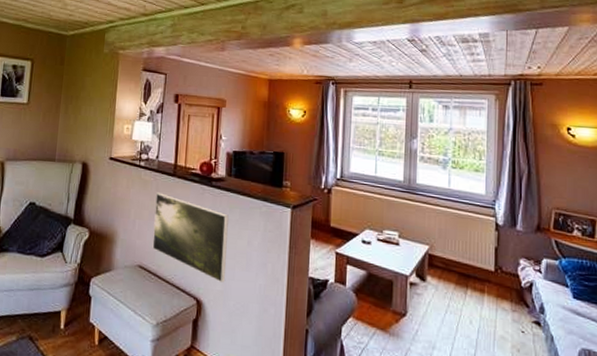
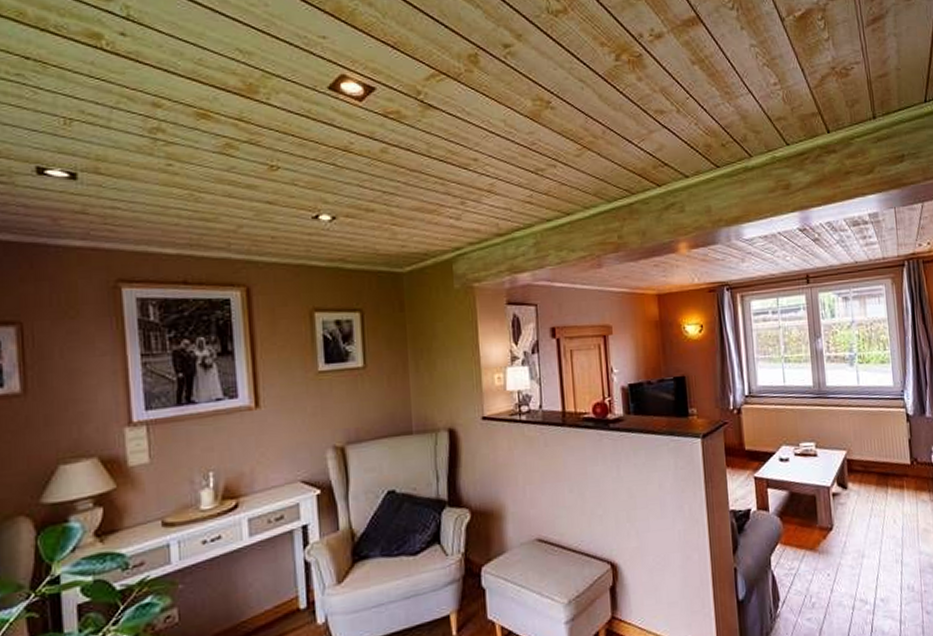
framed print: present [152,193,229,282] -> none [546,448,640,538]

